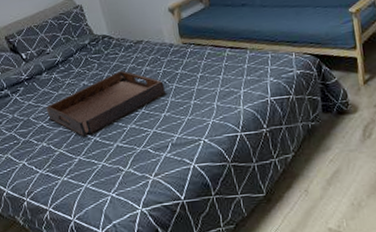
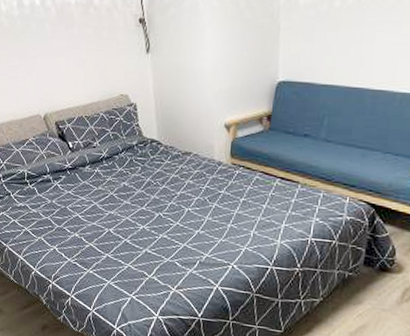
serving tray: present [46,70,166,136] -> none [84,178,205,236]

